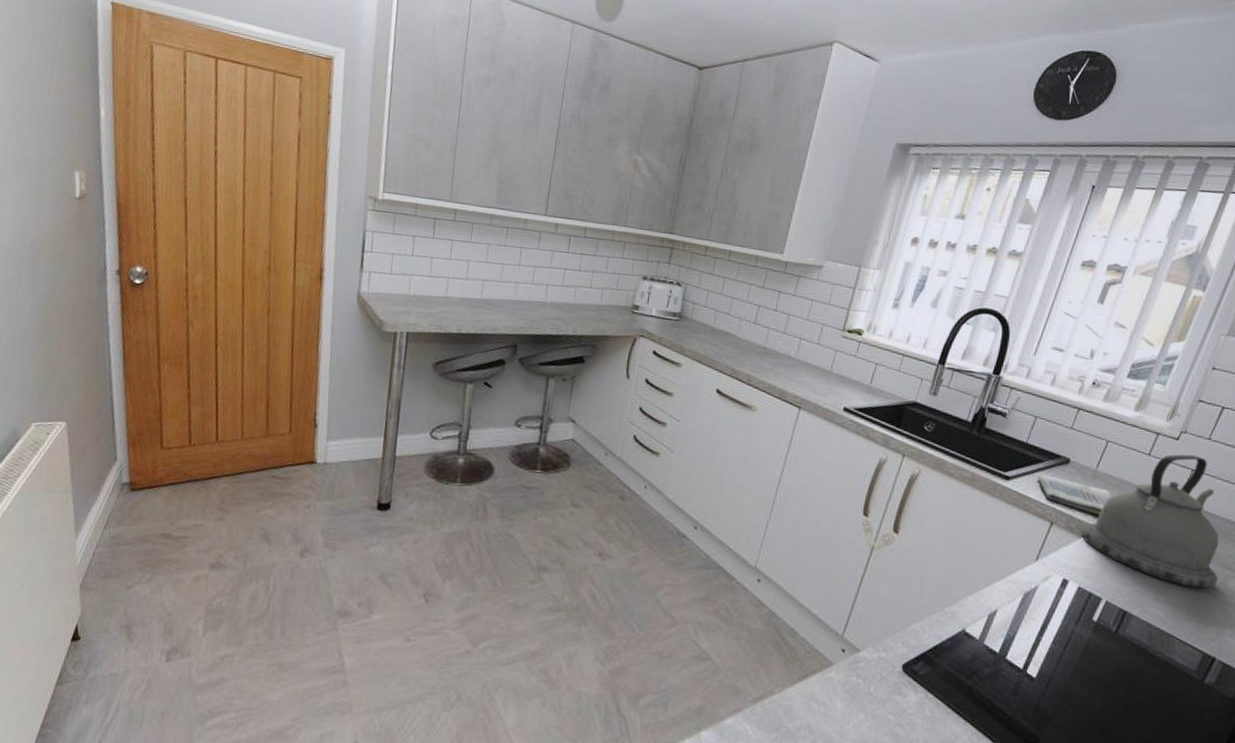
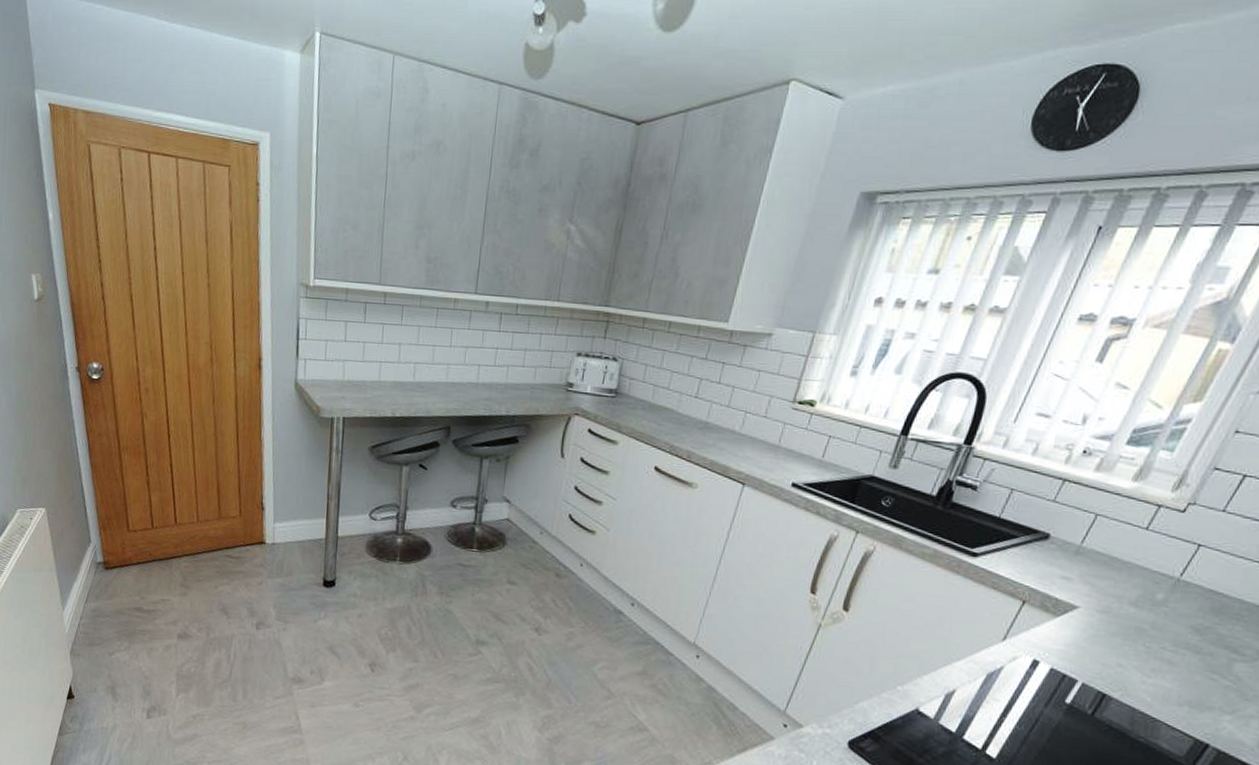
dish towel: present [1037,474,1111,516] -> none [1010,551,1097,594]
kettle: present [1081,454,1219,589] -> none [1057,528,1226,673]

